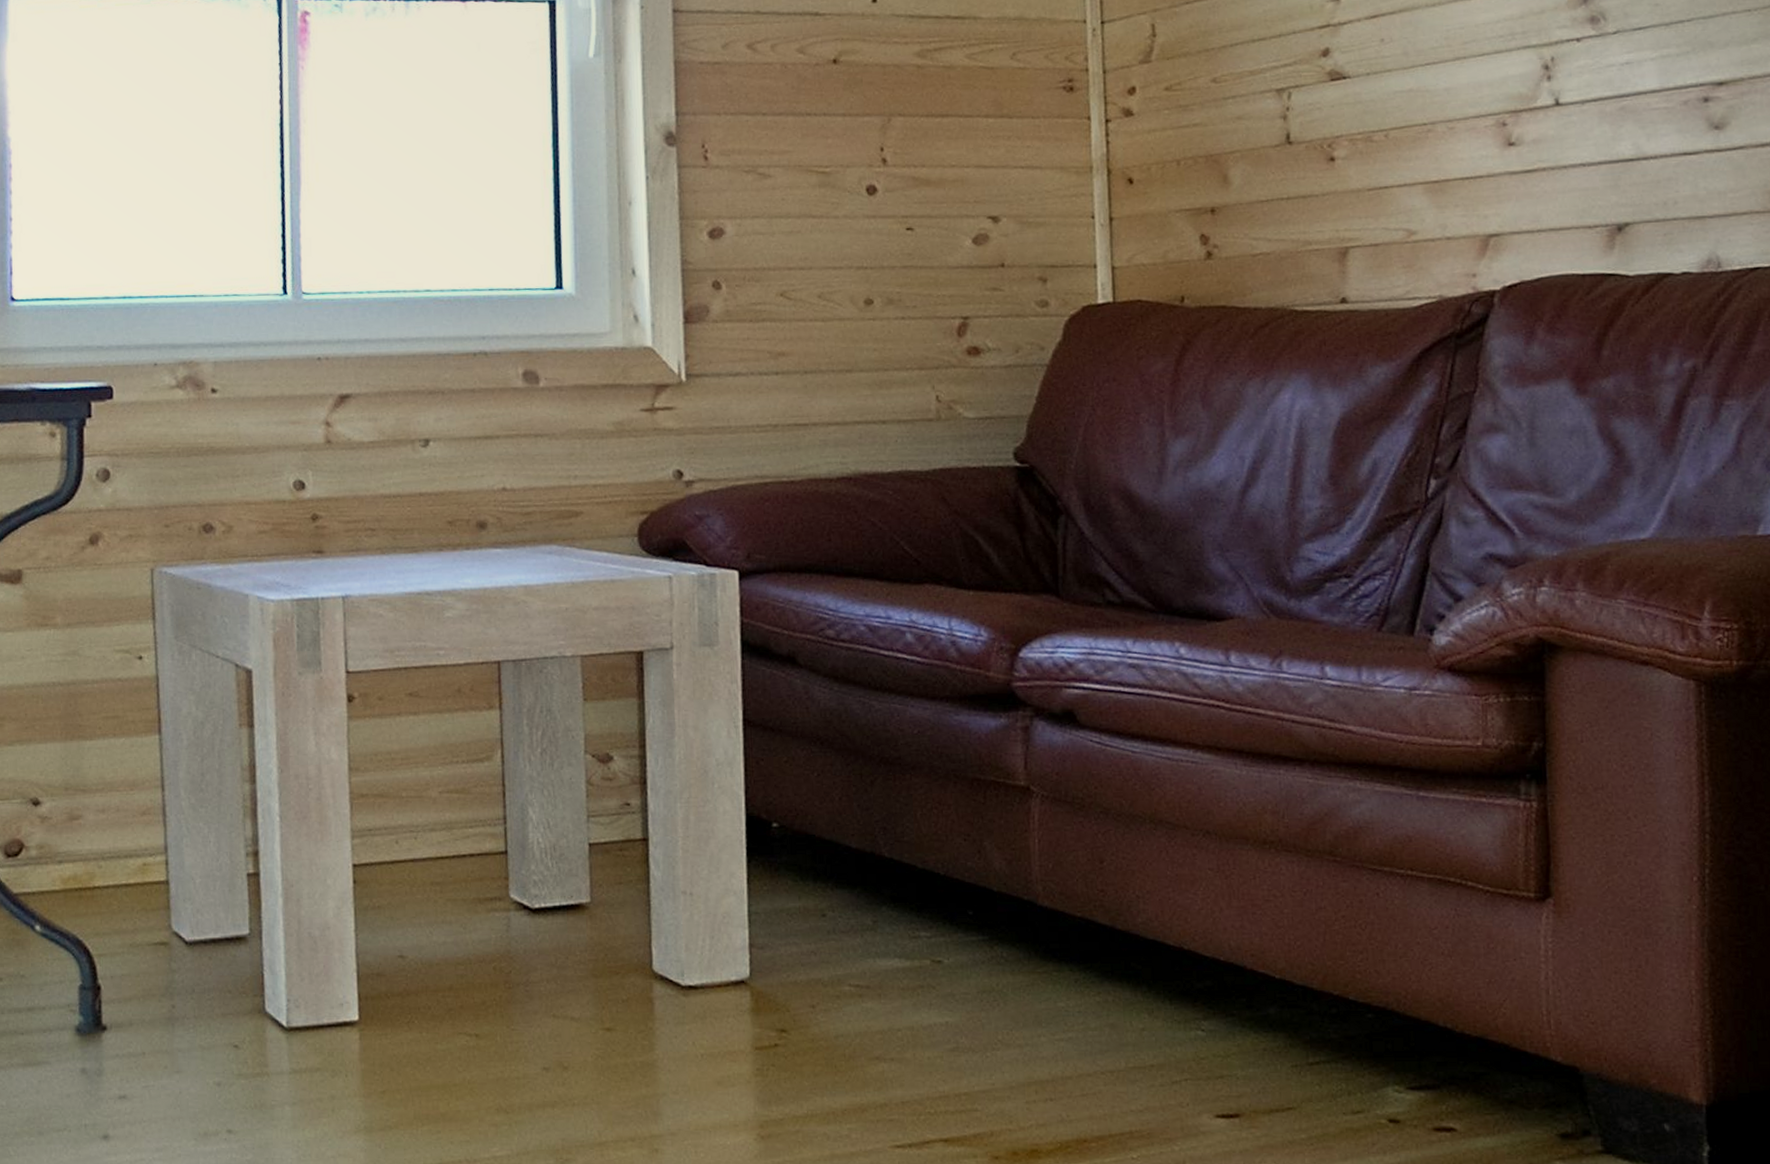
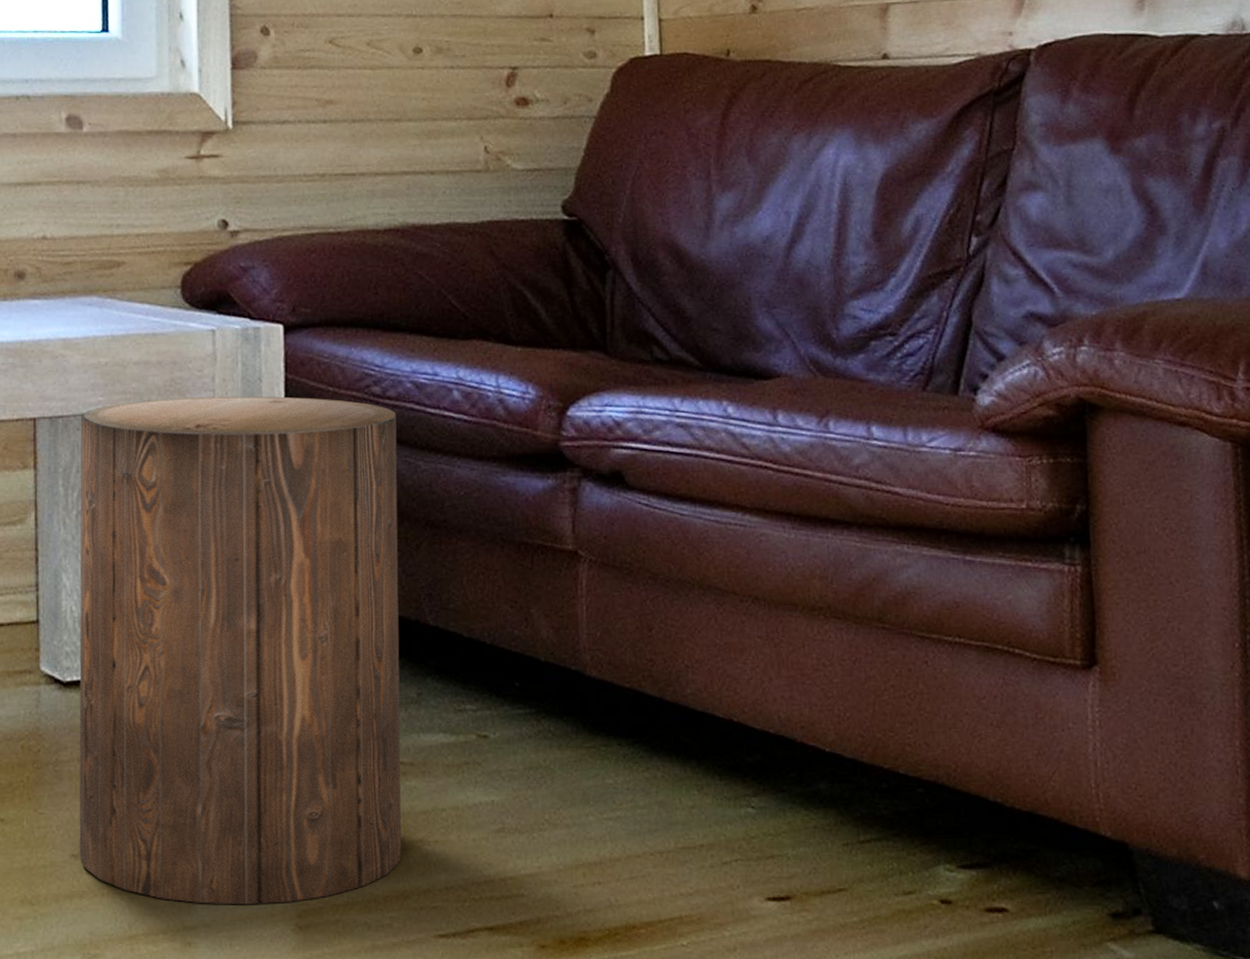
stool: none [543,639,859,1116] -> present [79,396,402,905]

